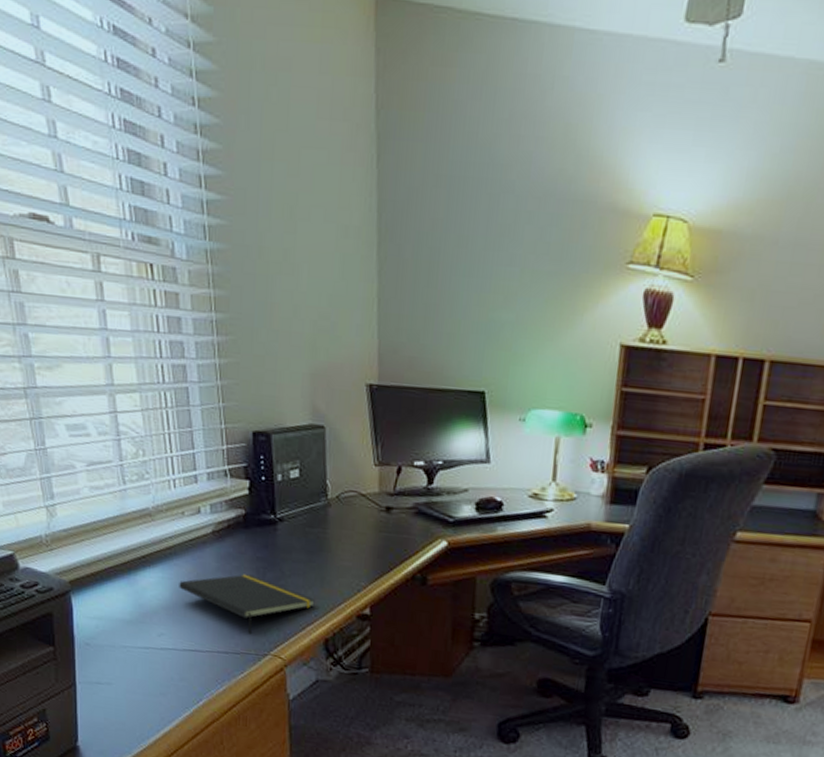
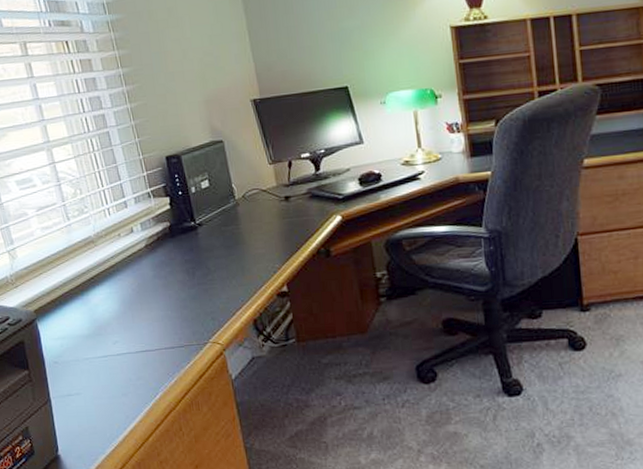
notepad: present [179,574,315,635] -> none [124,276,240,328]

